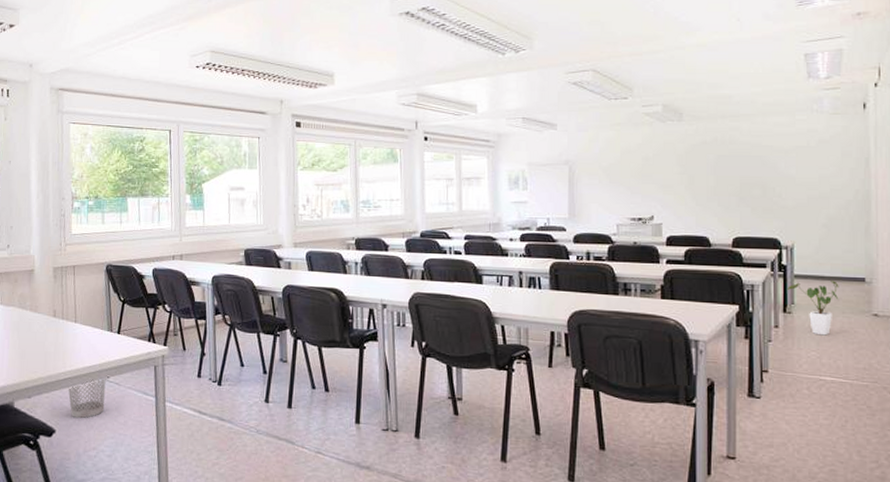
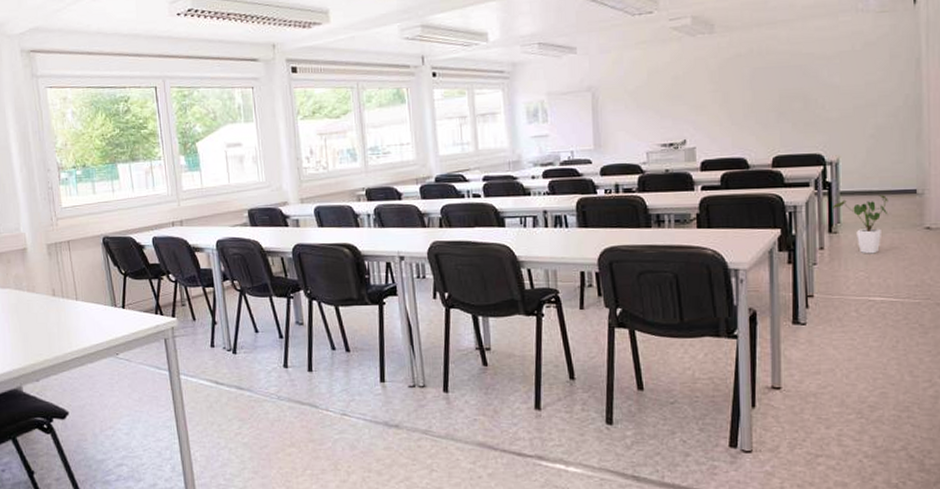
wastebasket: present [68,377,106,418] -> none [76,355,117,397]

